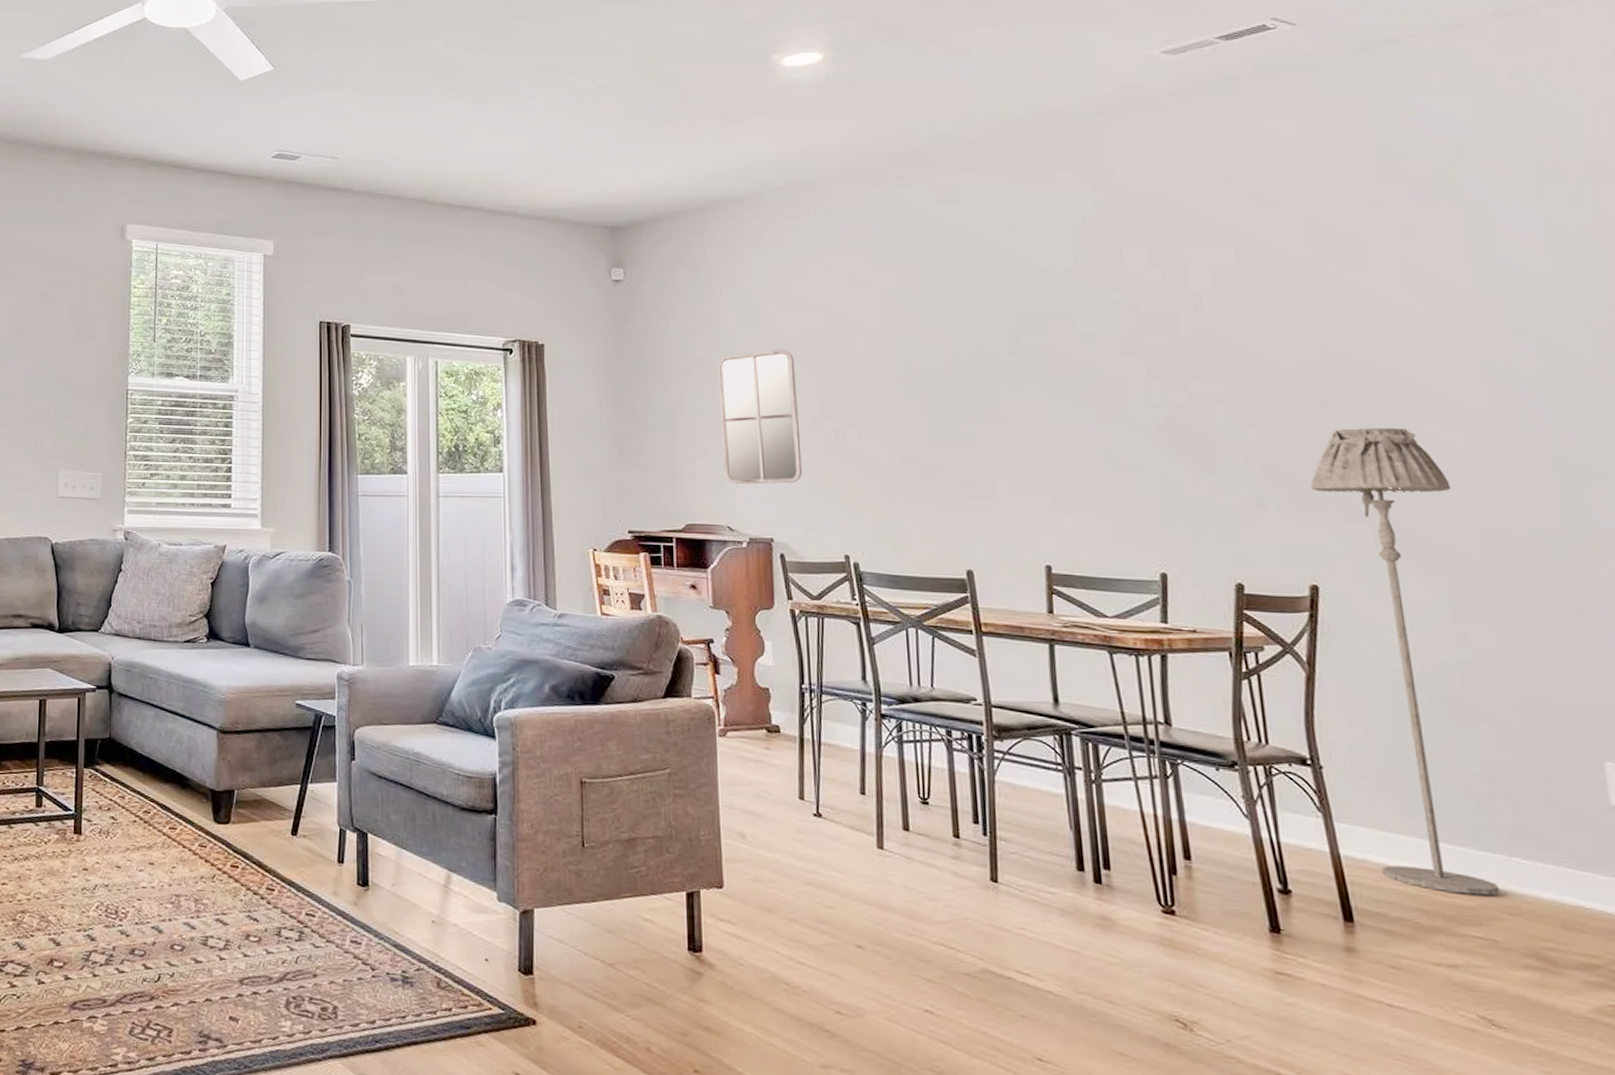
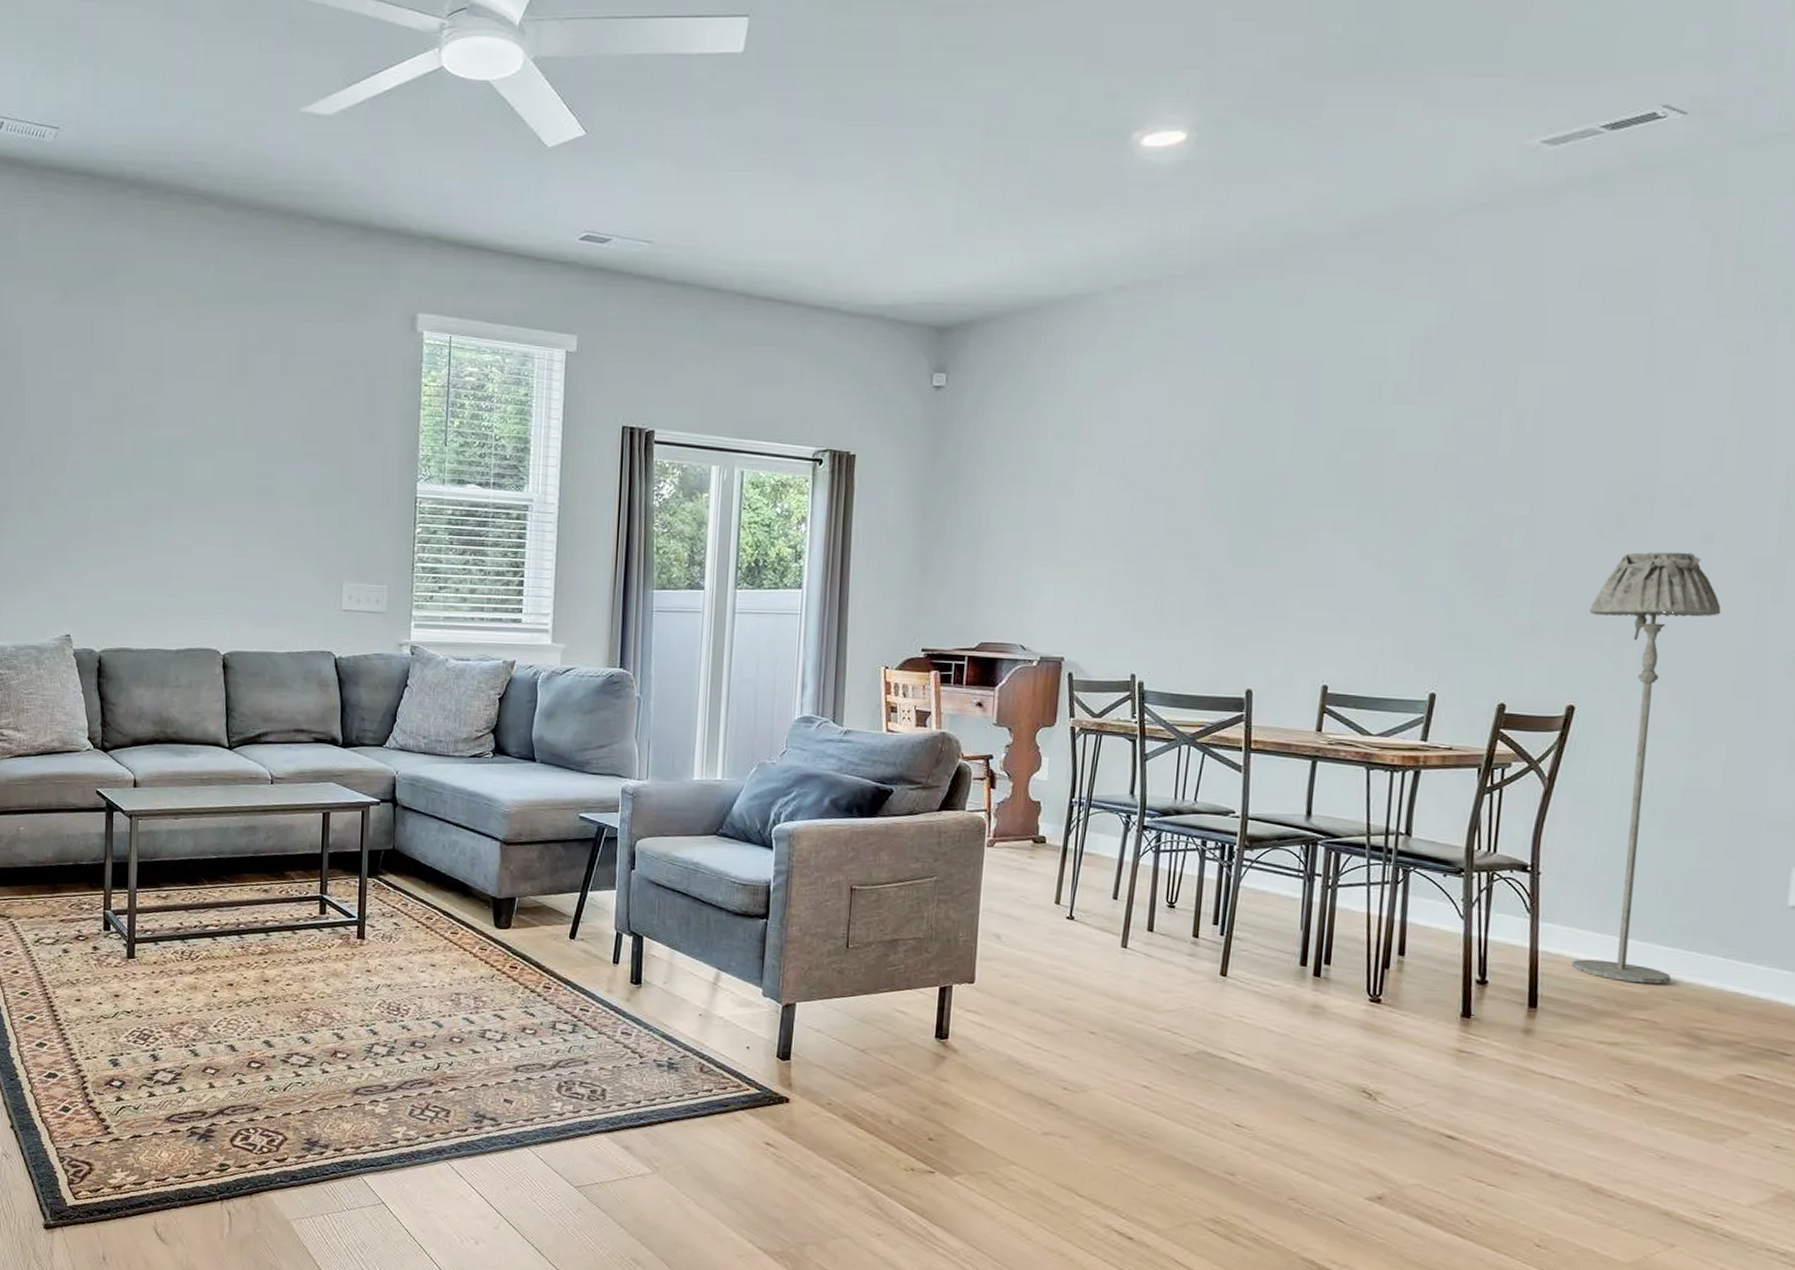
home mirror: present [717,349,803,484] -> none [1023,463,1110,603]

